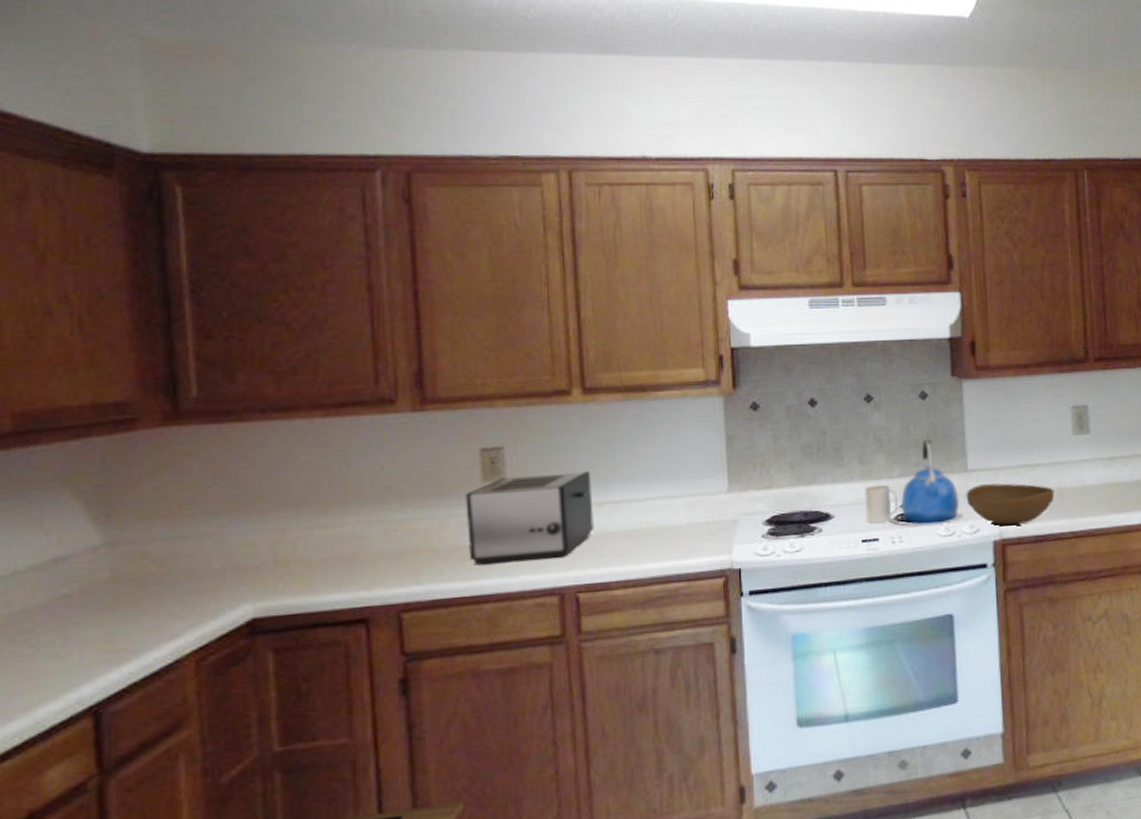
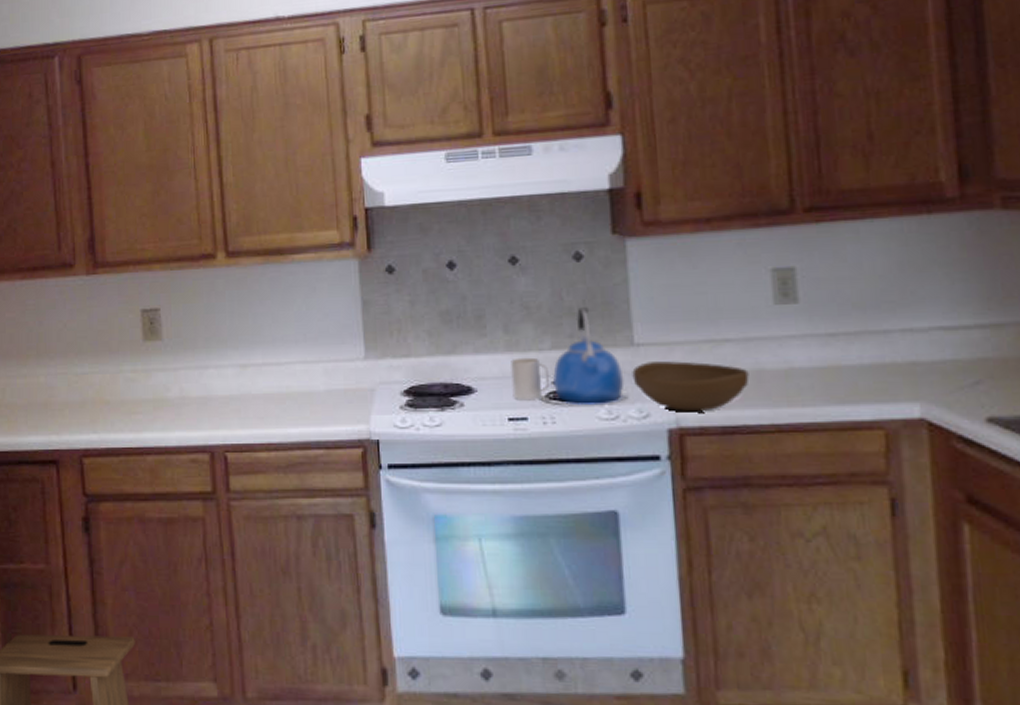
toaster: present [465,471,594,565] -> none [130,333,239,419]

